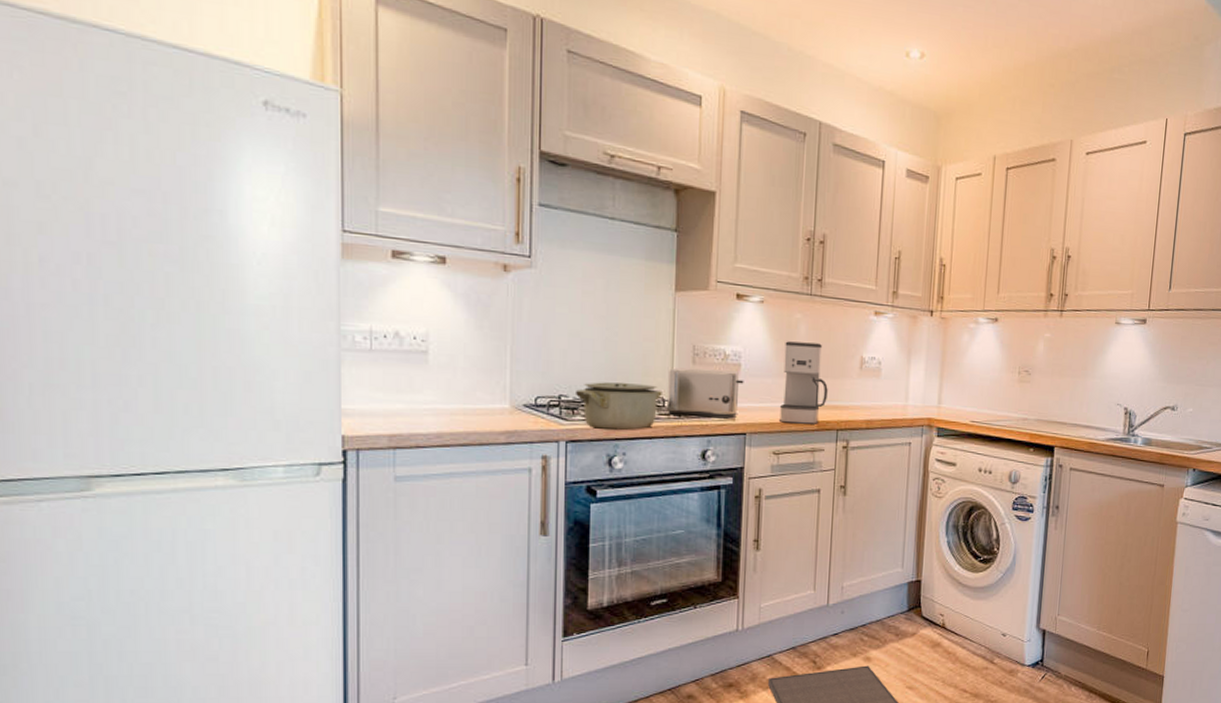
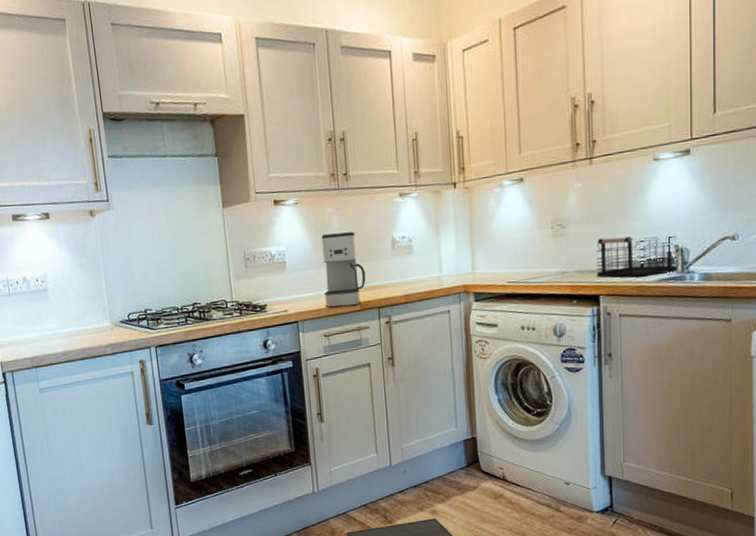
cooking pot: present [574,382,662,431] -> none [156,290,225,334]
toaster: present [667,367,744,420] -> none [227,268,291,316]
dish rack: none [1054,390,1127,434] -> present [596,234,677,278]

